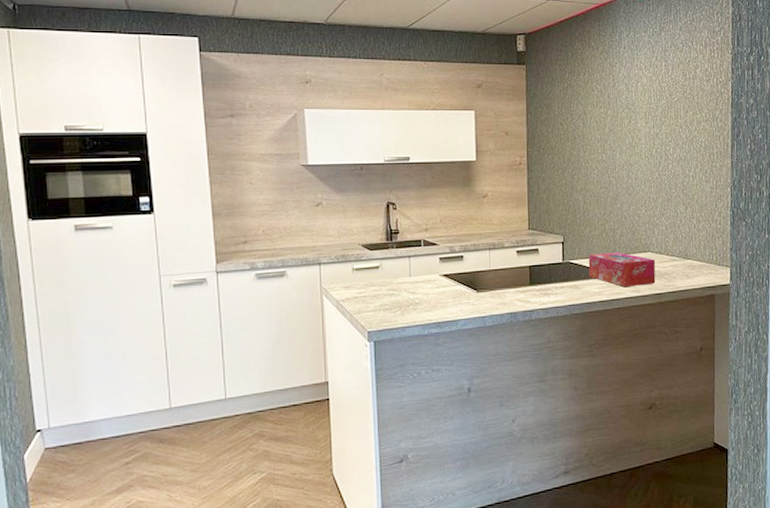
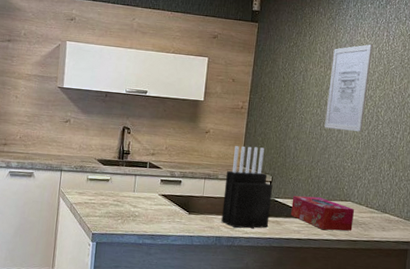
knife block: none [512,205,567,300] -> present [221,146,273,229]
wall art: none [611,76,653,175] -> present [325,44,373,132]

